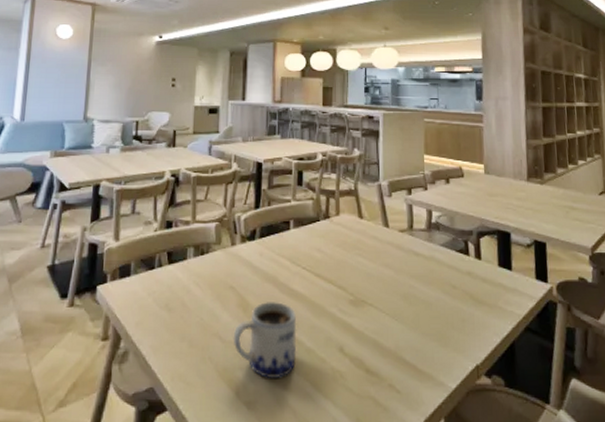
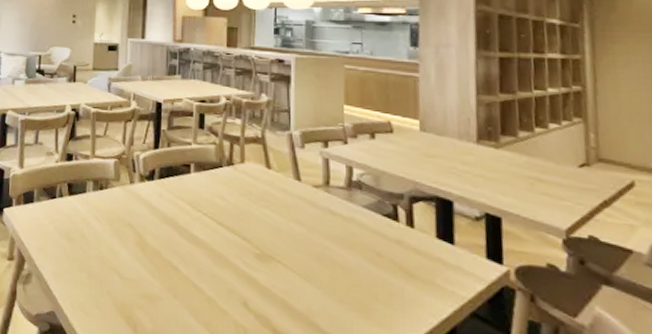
mug: present [233,302,297,379] -> none [131,244,197,323]

